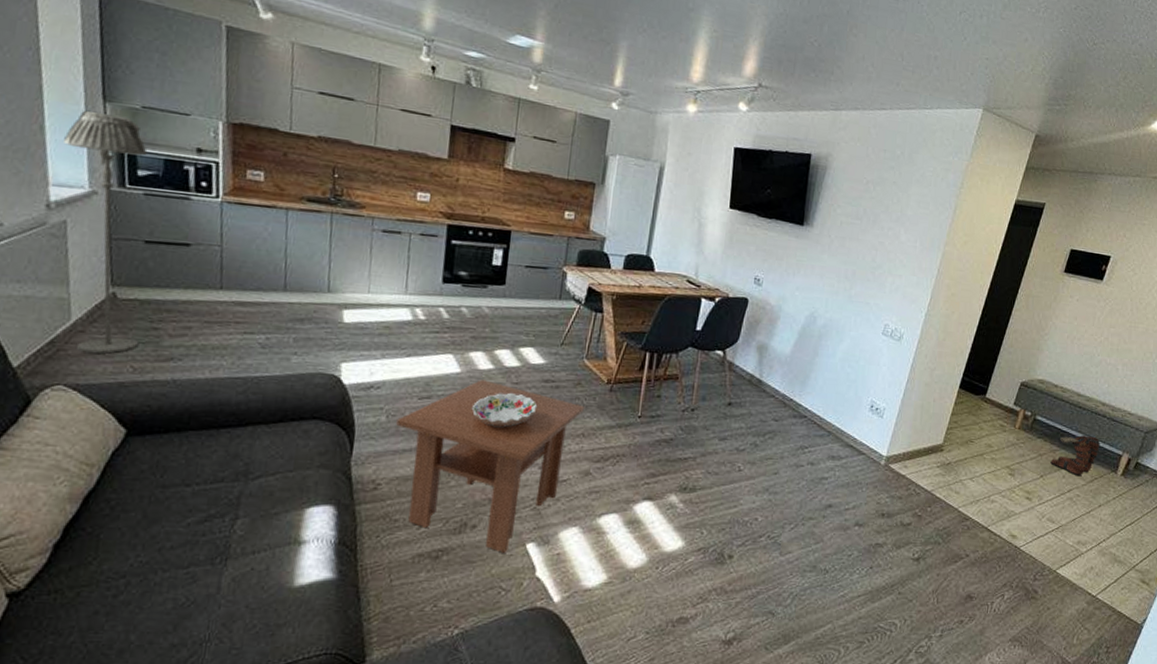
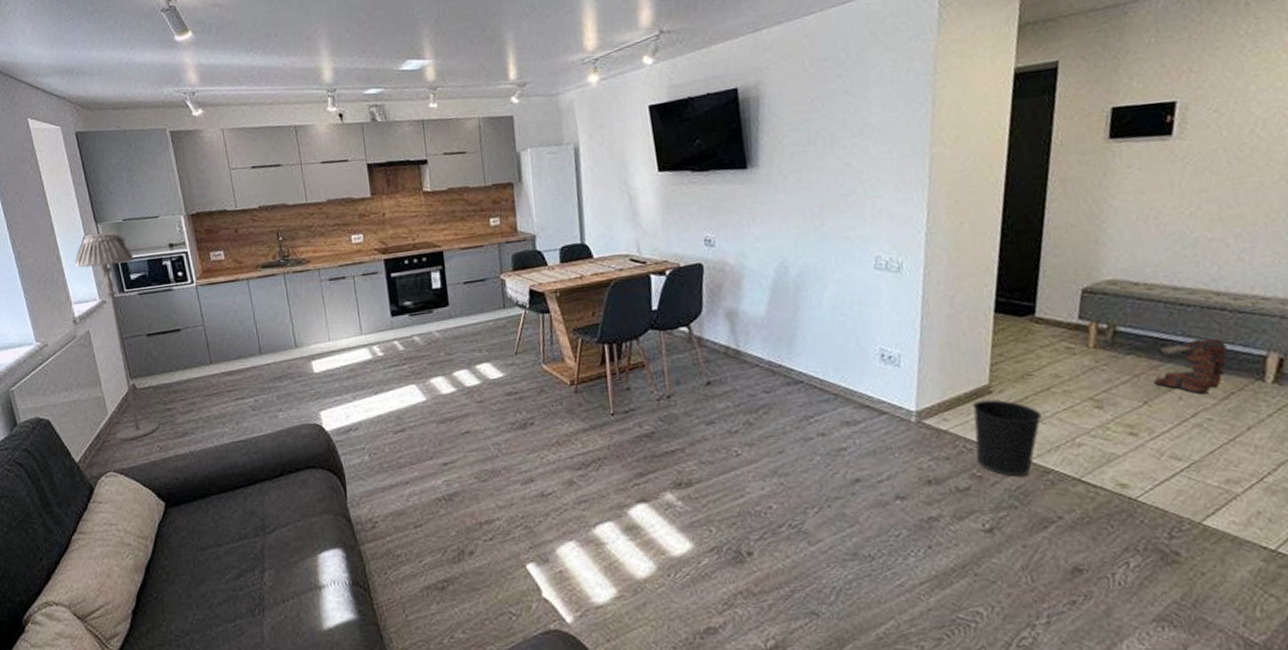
coffee table: present [396,380,584,553] -> none [379,404,553,577]
decorative bowl: present [471,392,538,427] -> none [443,411,506,449]
wastebasket: none [920,455,973,520] -> present [972,399,1042,477]

